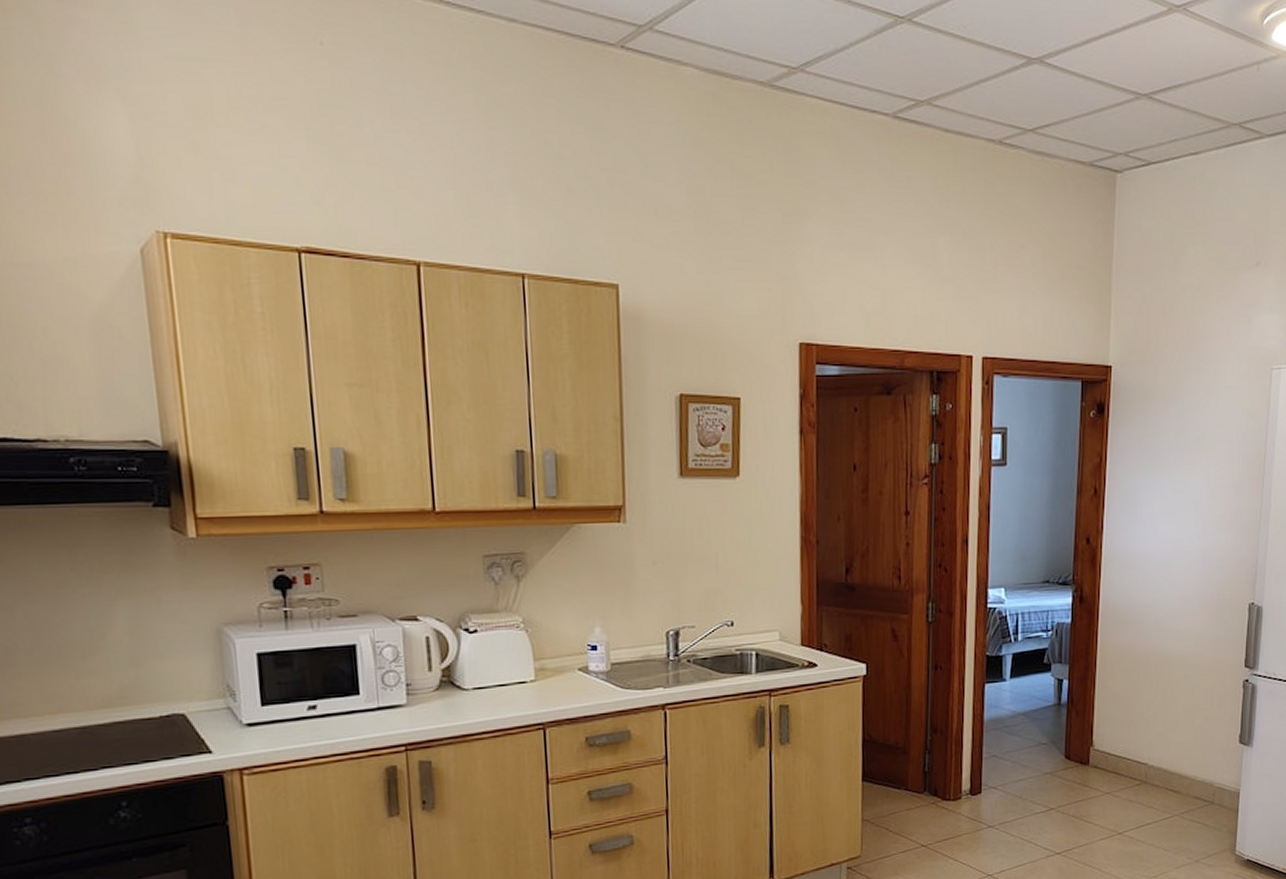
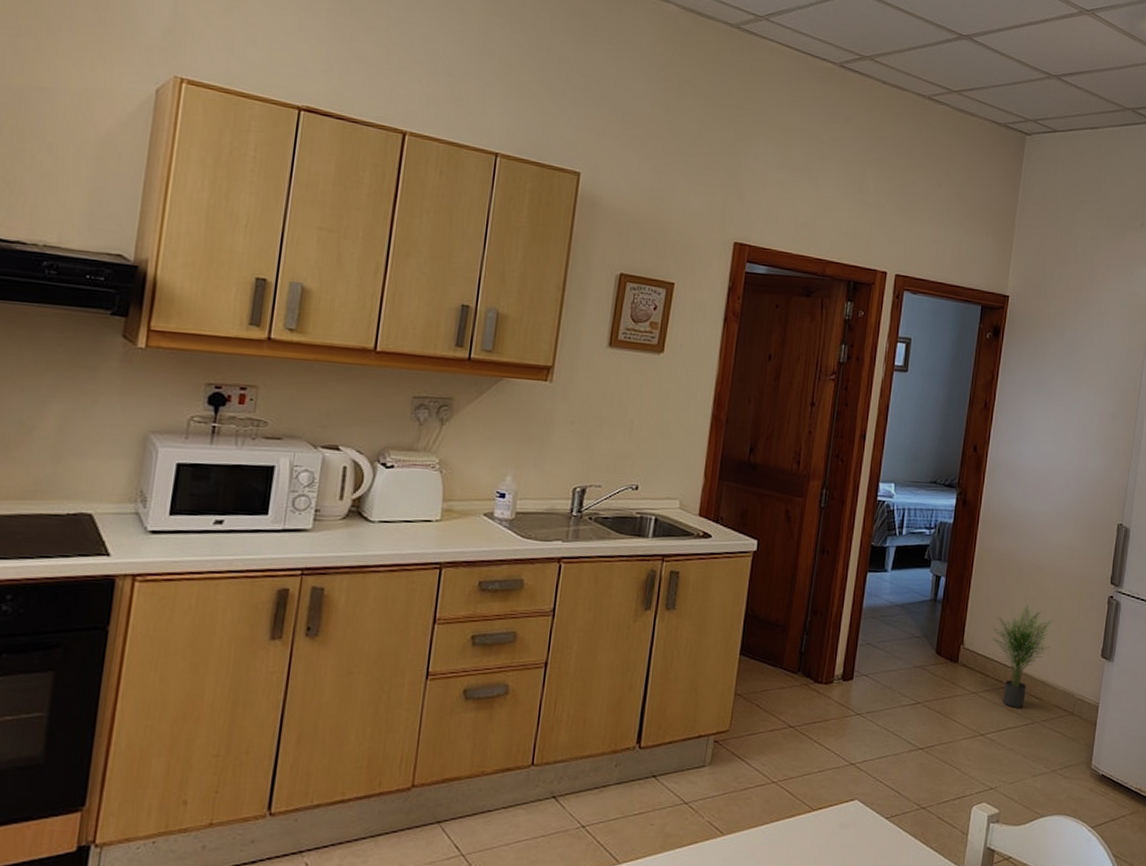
potted plant: none [1121,697,1187,804] -> present [992,603,1054,708]

